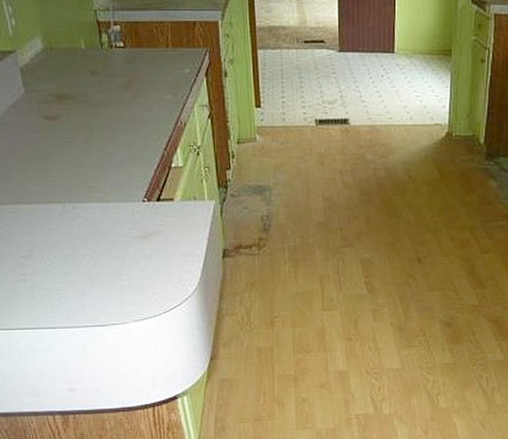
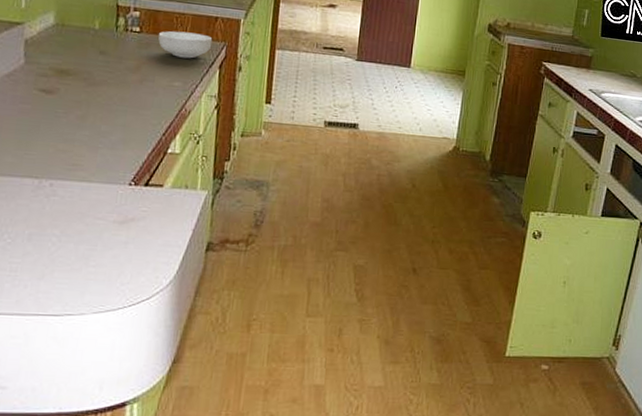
cereal bowl: none [141,41,195,69] -> present [158,31,213,59]

